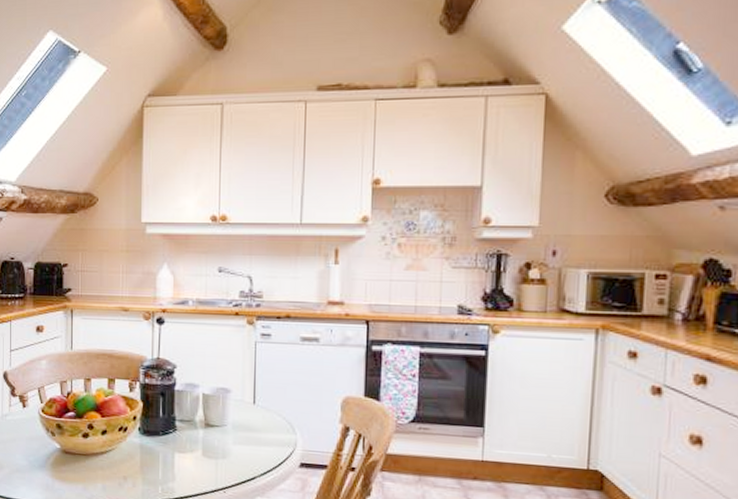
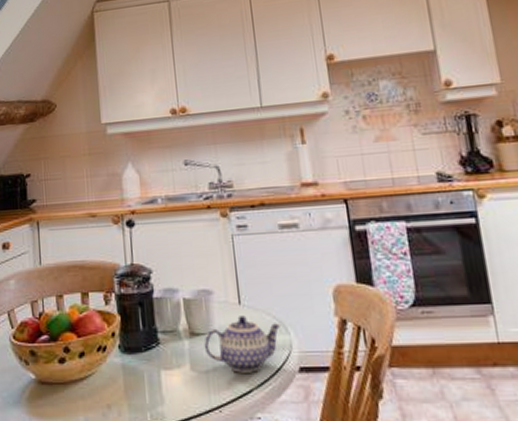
teapot: none [217,414,290,463] -> present [204,315,282,373]

